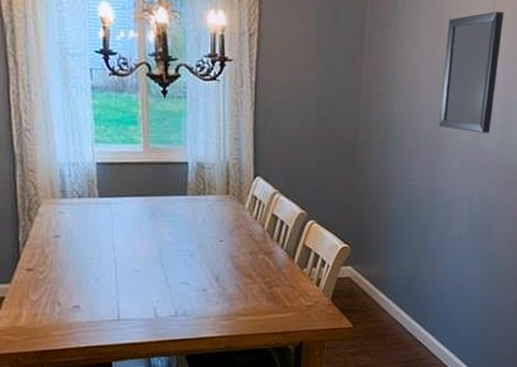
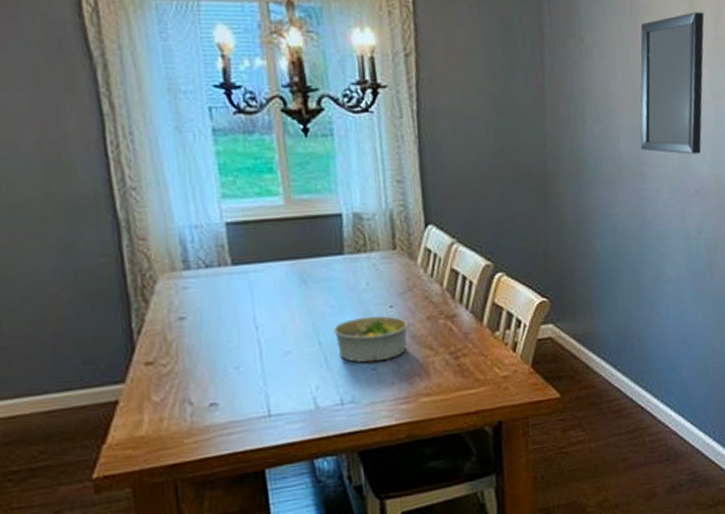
bowl: none [174,247,234,285] -> present [333,316,409,363]

